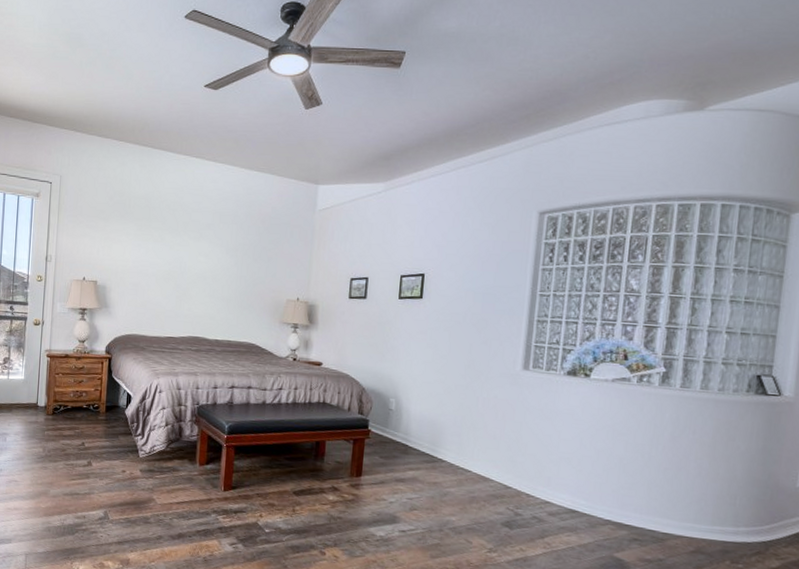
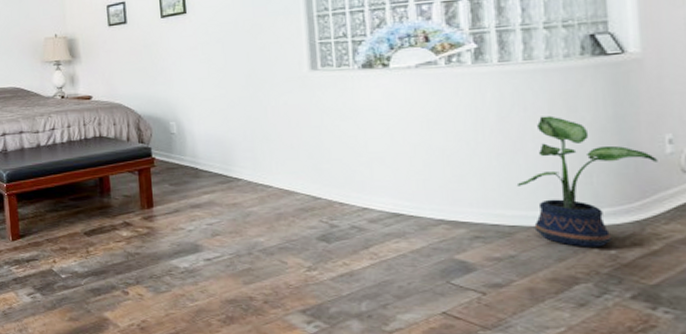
potted plant: none [675,440,789,561] -> present [516,115,658,247]

